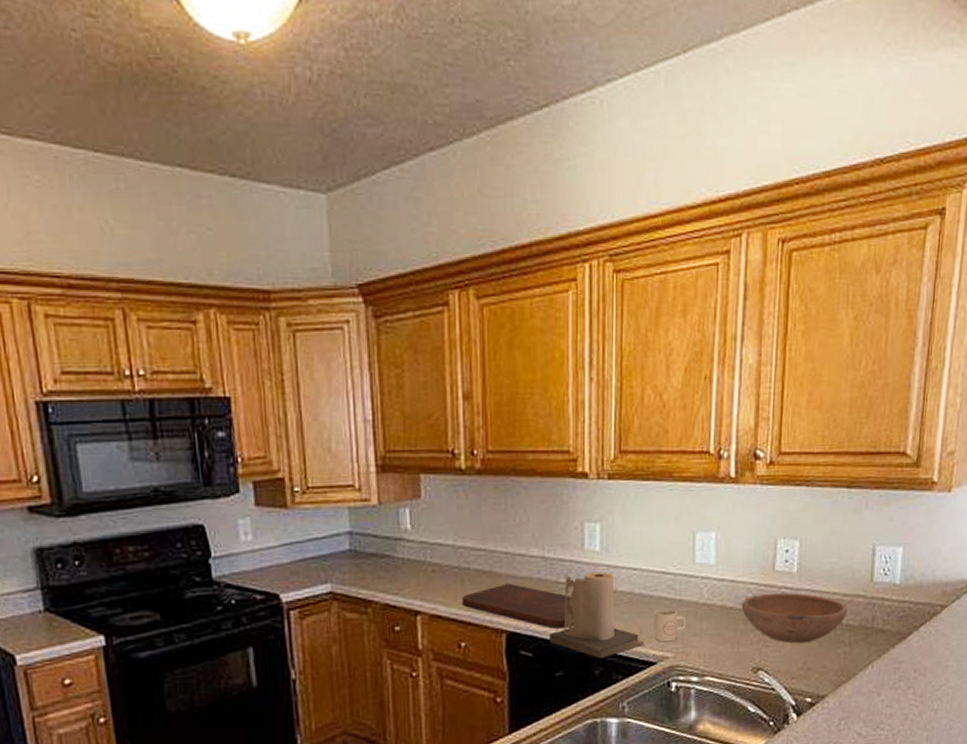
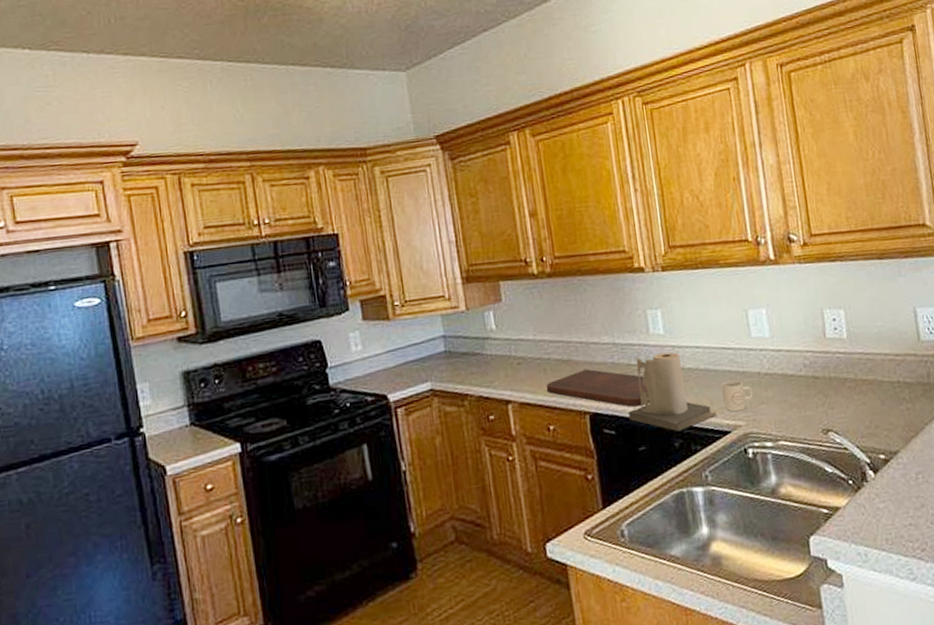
bowl: present [741,593,848,644] -> none [800,357,903,404]

